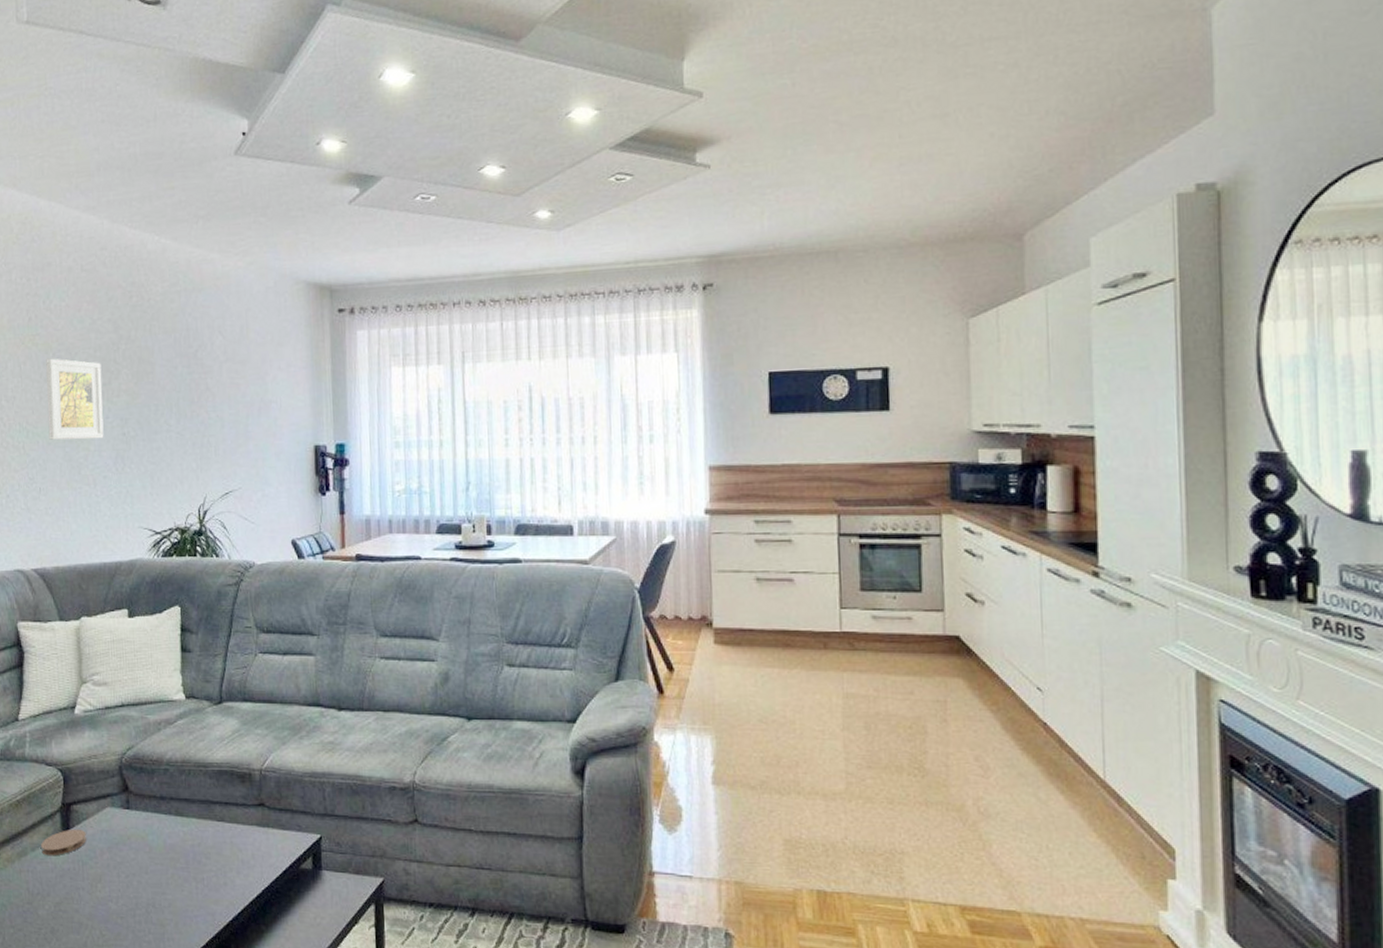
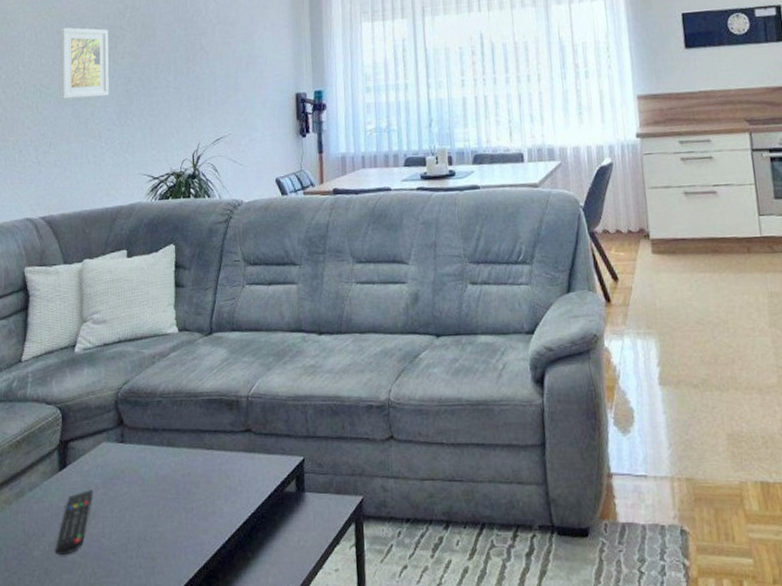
coaster: present [40,828,86,856] -> none [37,465,82,495]
remote control: none [61,854,99,916] -> present [55,490,93,555]

